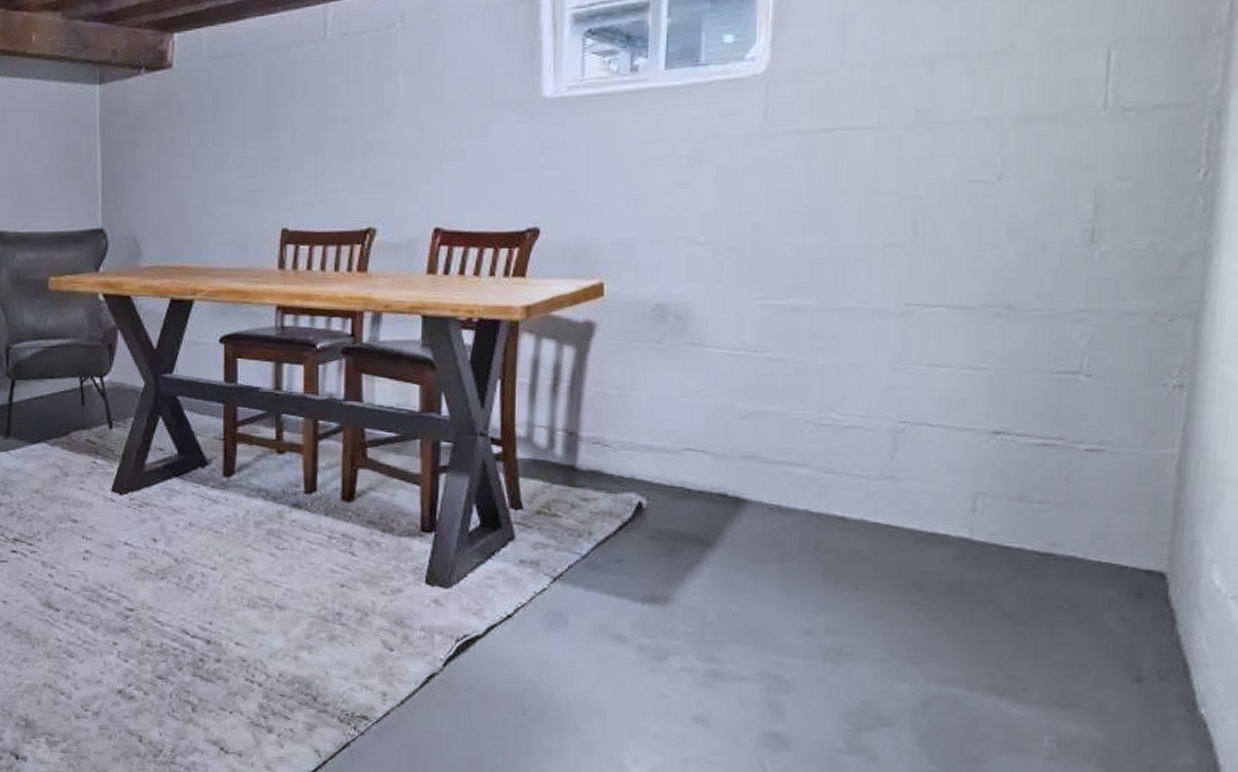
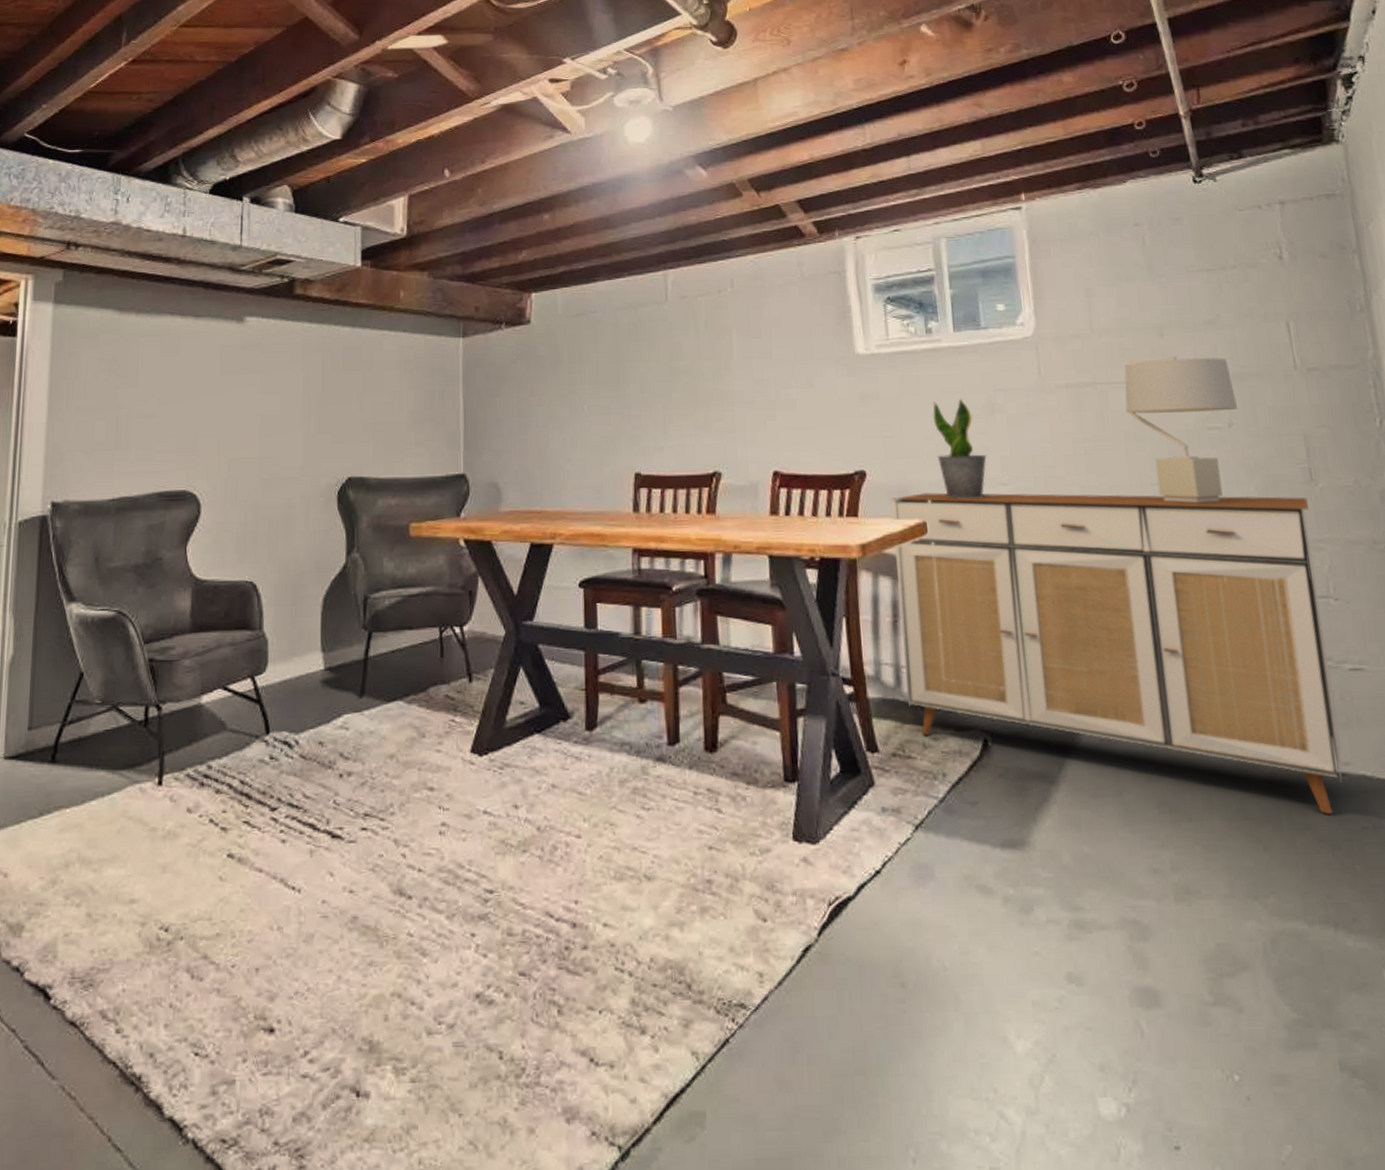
sideboard: none [560,252,1081,591] -> present [890,492,1342,814]
potted plant: none [625,147,685,259] -> present [932,398,987,499]
table lamp: none [867,95,1016,266] -> present [1123,356,1238,503]

